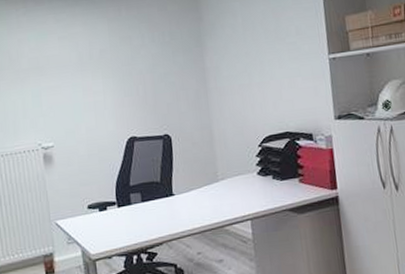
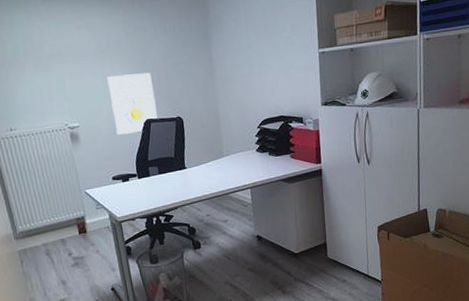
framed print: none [87,84,142,156] -> present [107,72,157,135]

